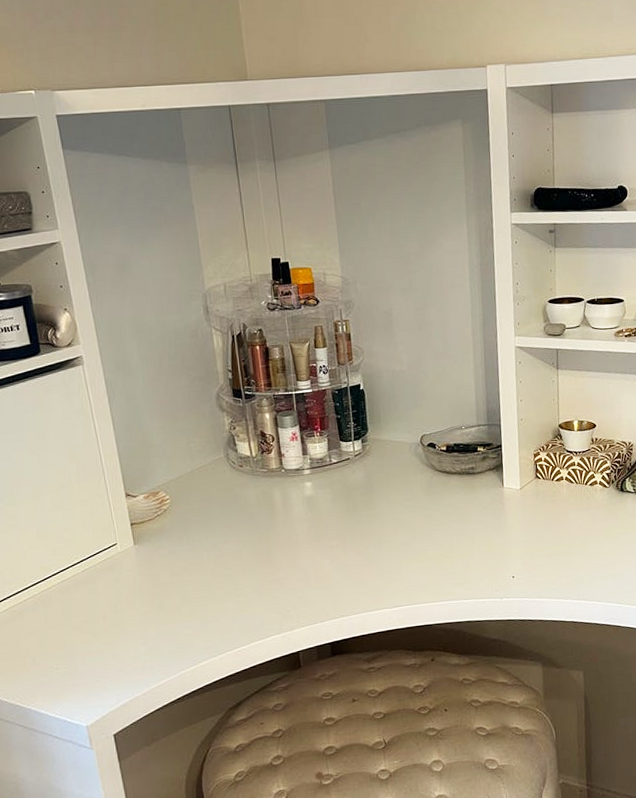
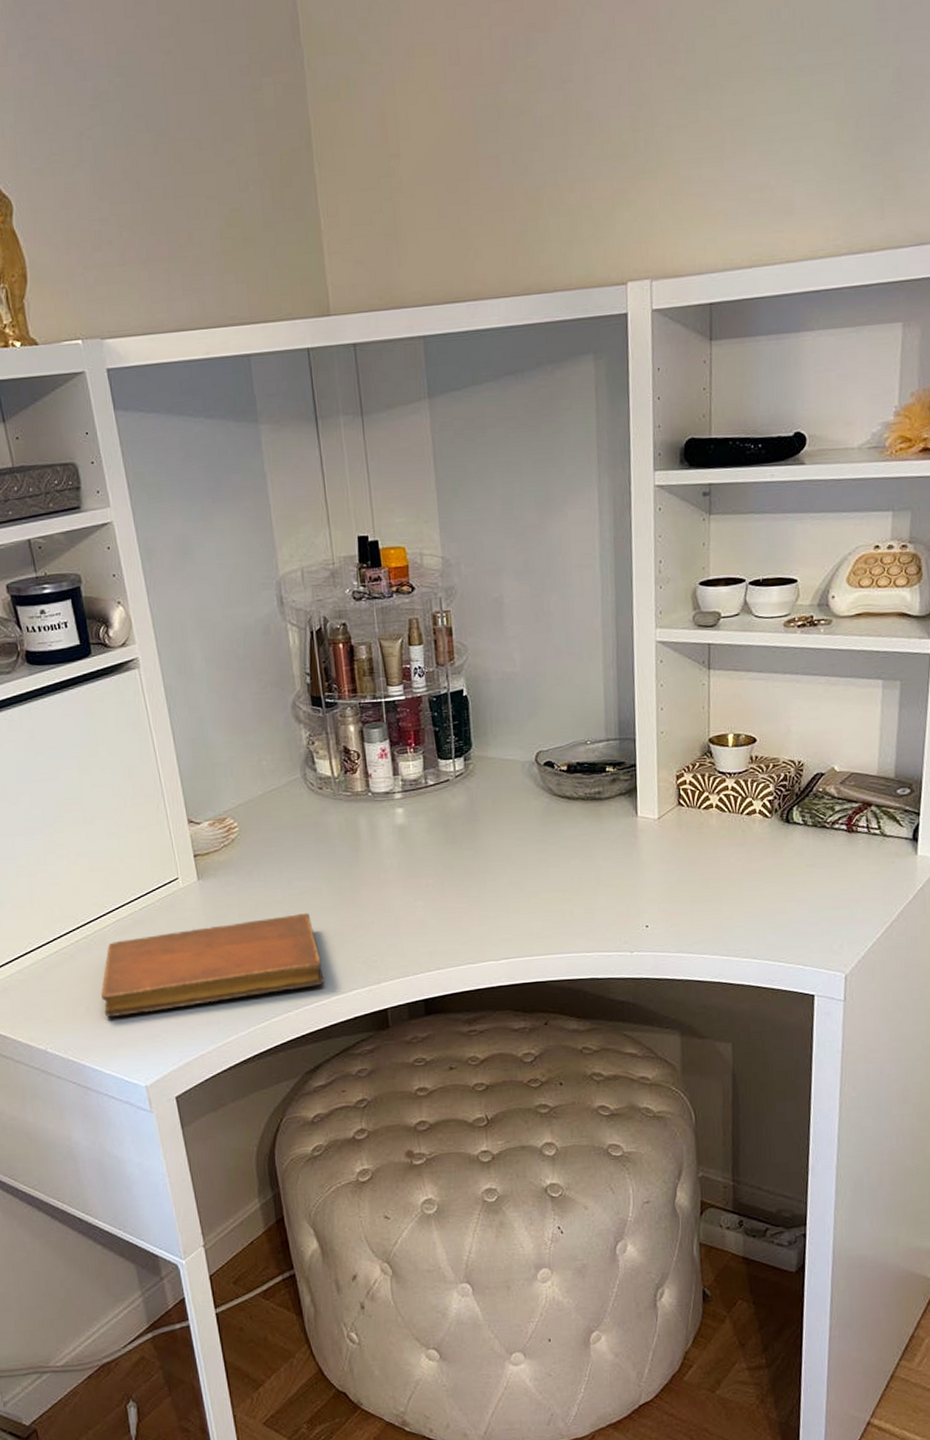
notebook: none [46,572,245,666] -> present [101,913,324,1017]

